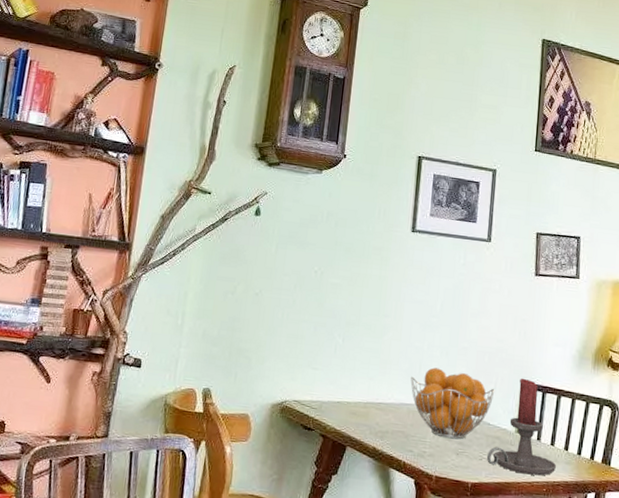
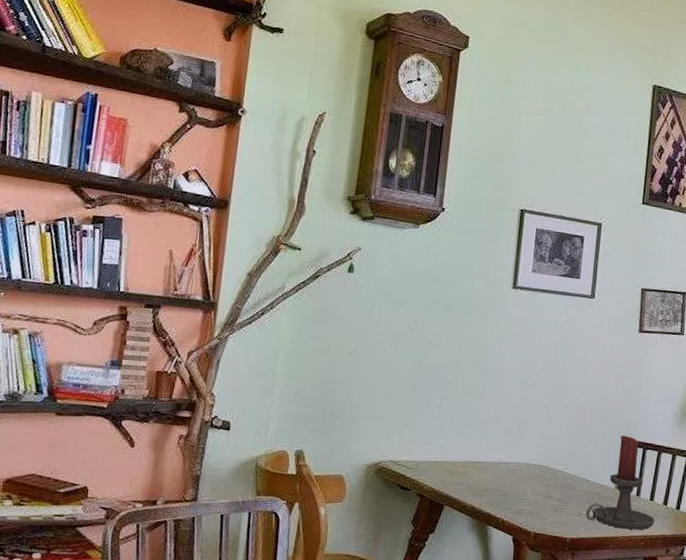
fruit basket: present [410,367,495,440] -> none [510,426,596,497]

